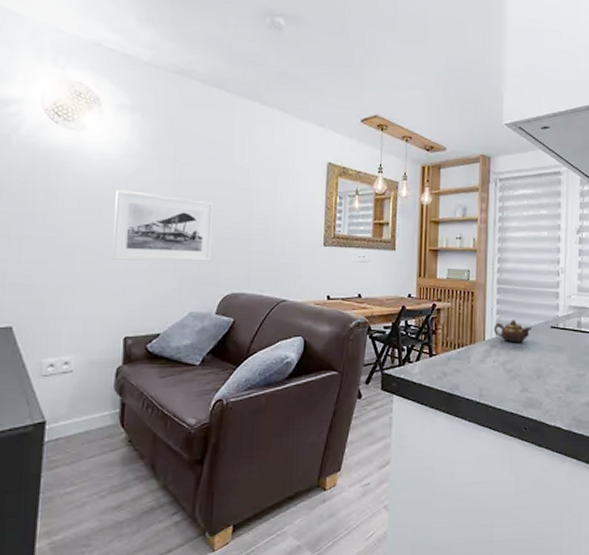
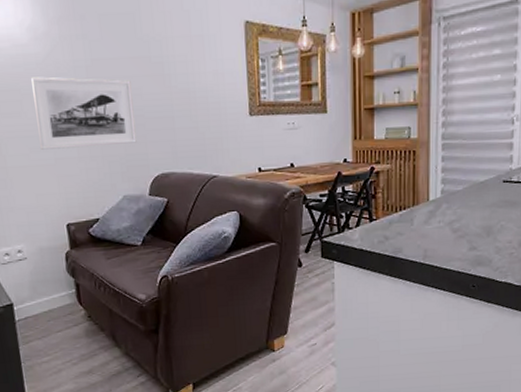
teapot: present [493,320,532,343] -> none [438,177,482,202]

